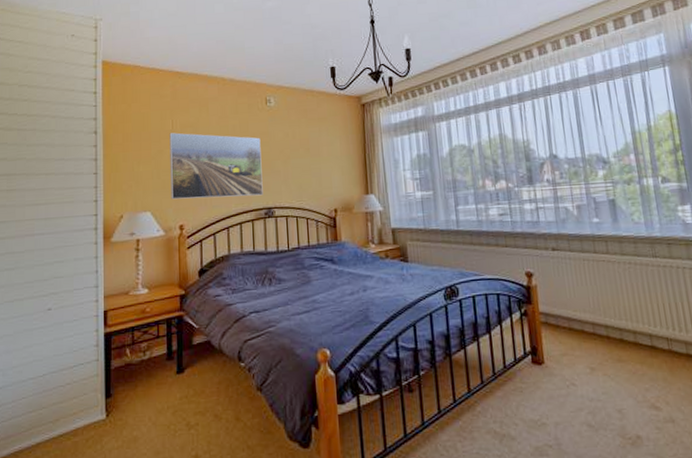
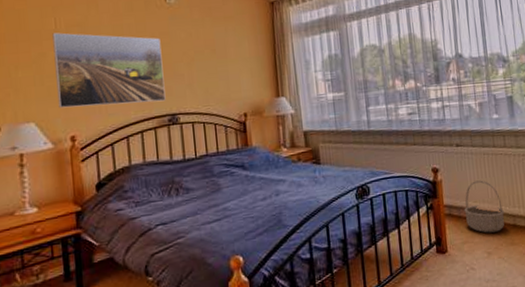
basket: none [562,288,610,346] -> present [464,180,505,233]

